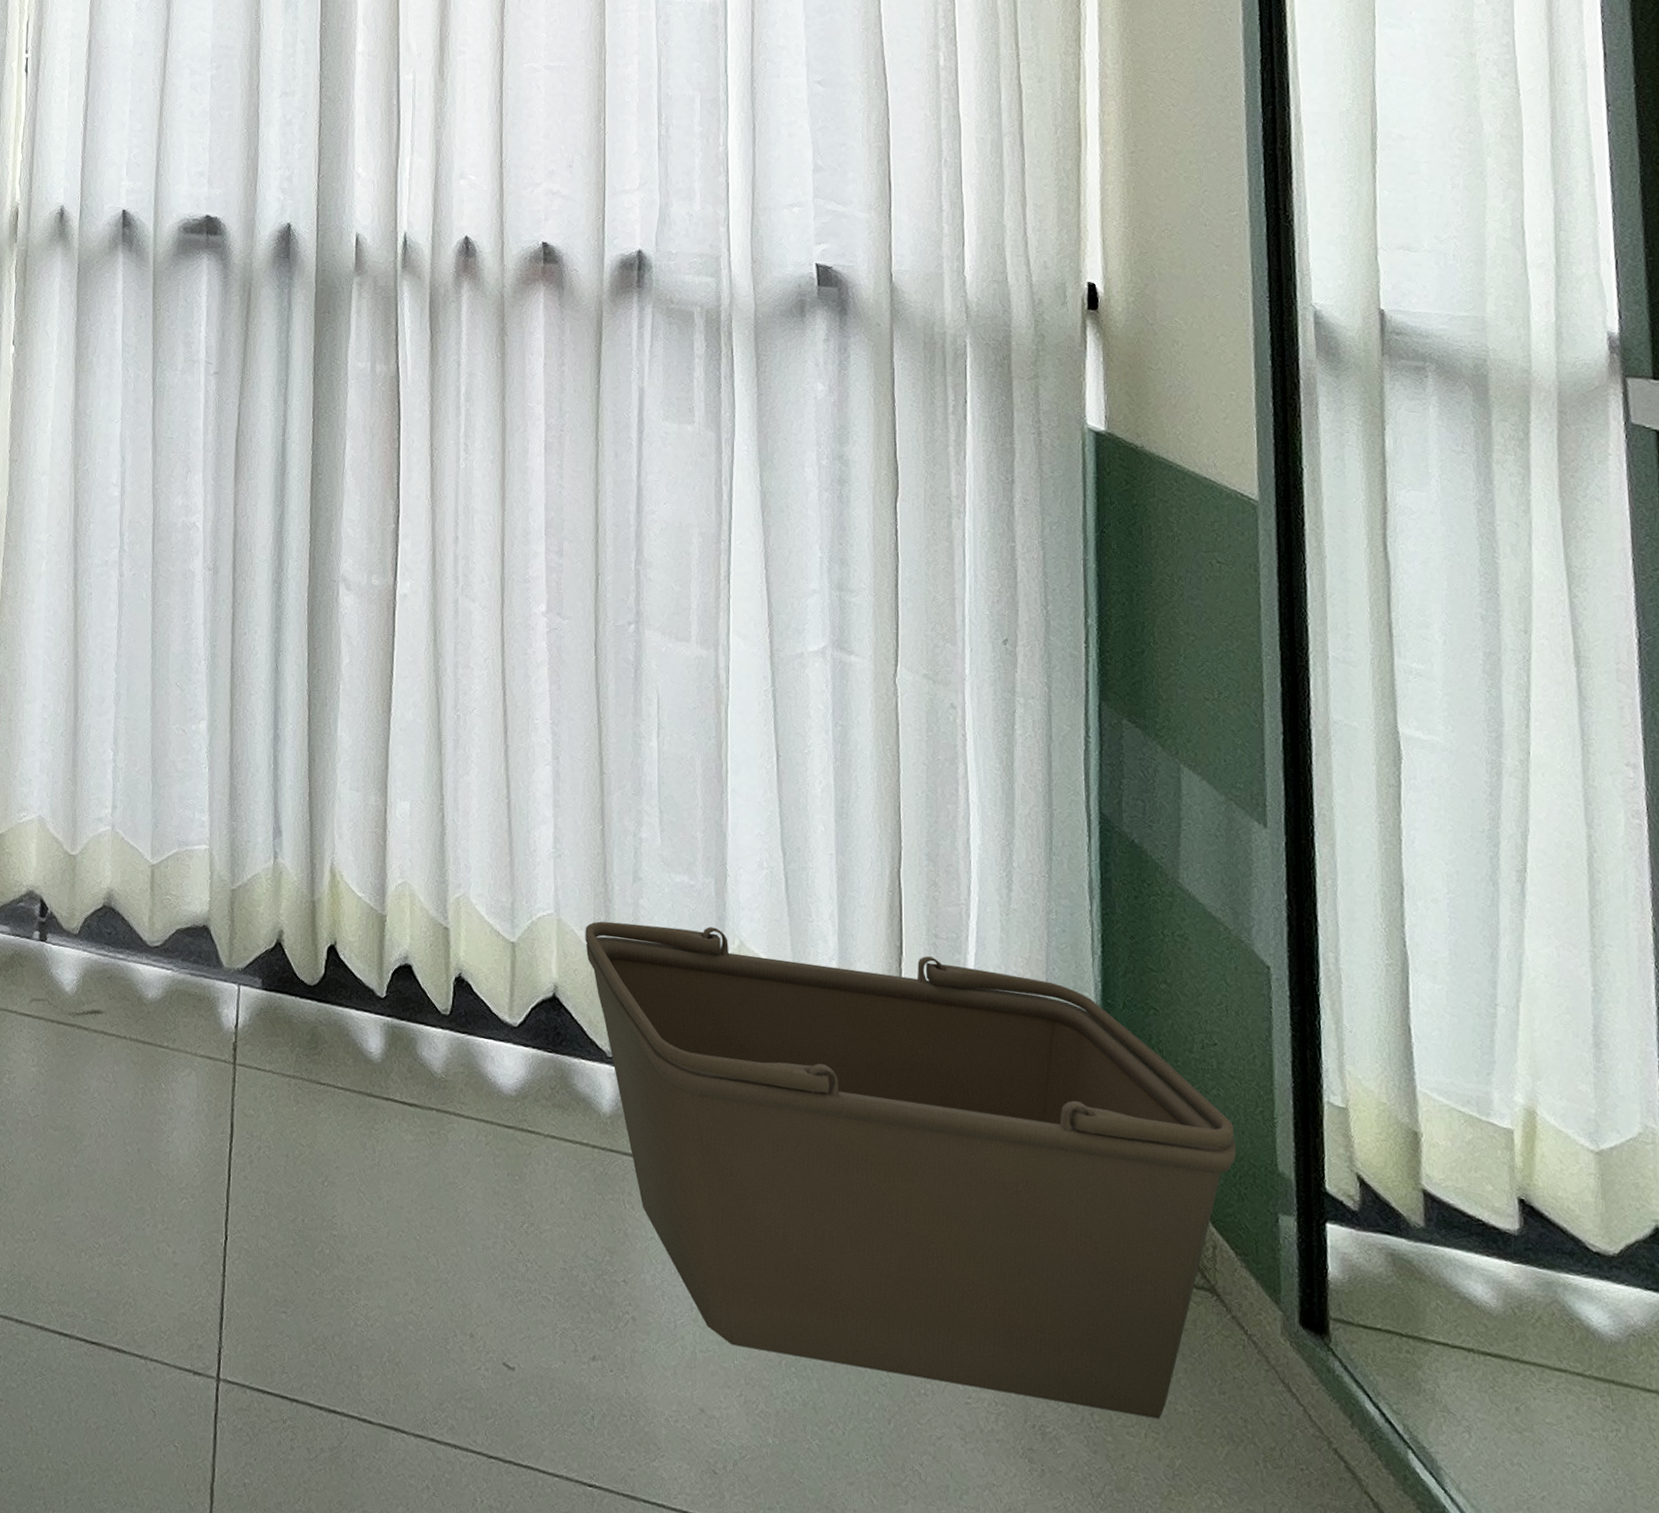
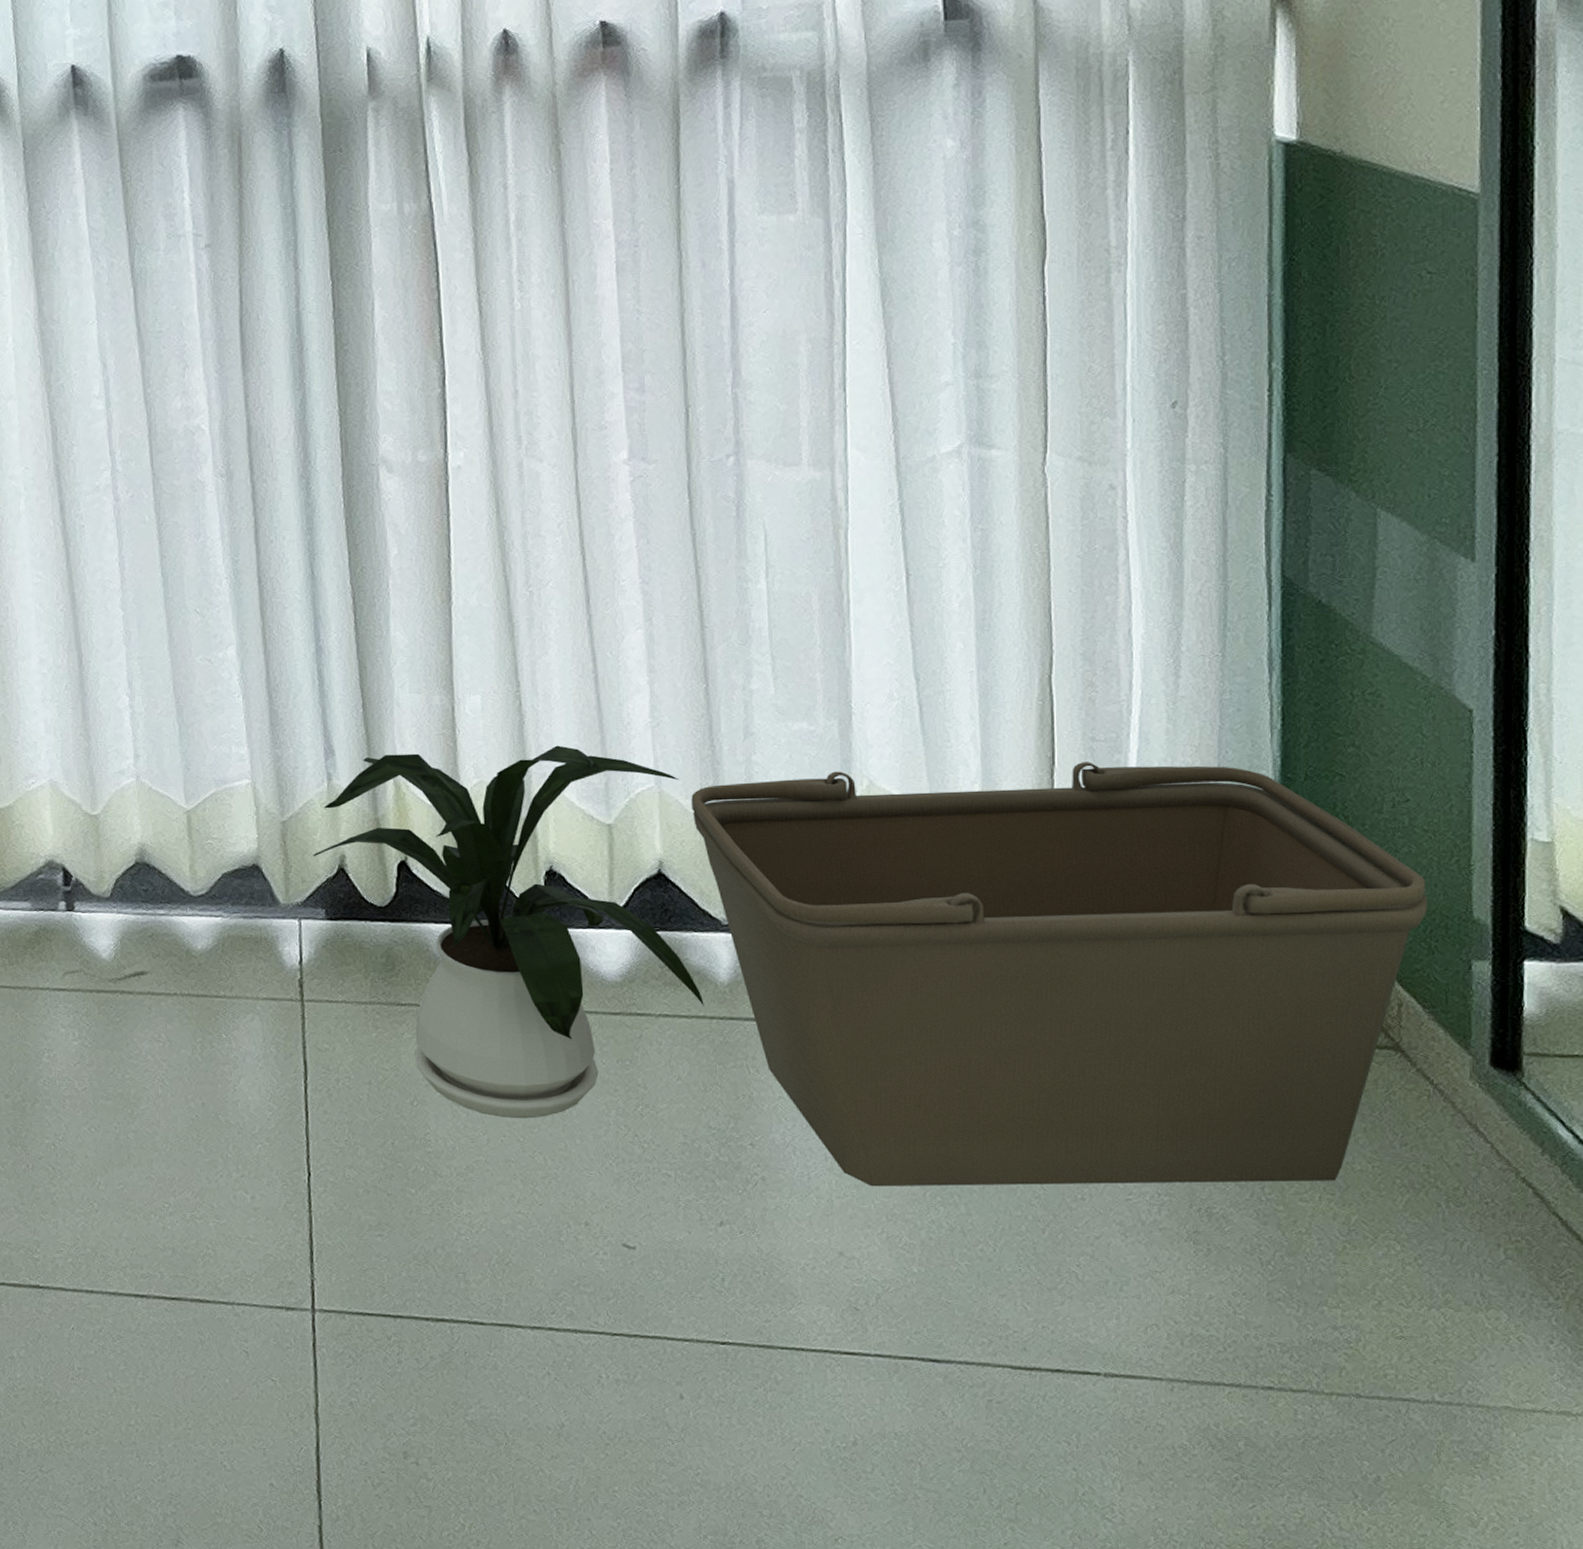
house plant: none [256,843,588,1219] -> present [313,745,704,1119]

